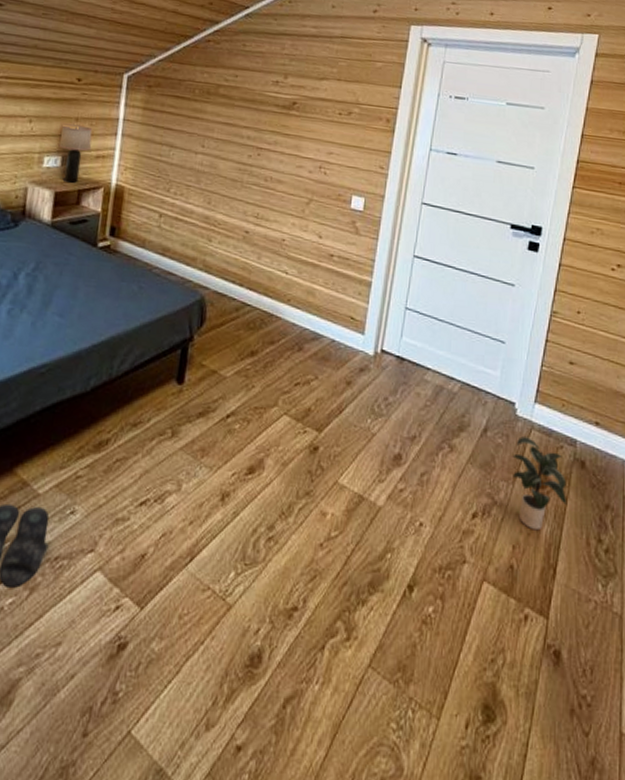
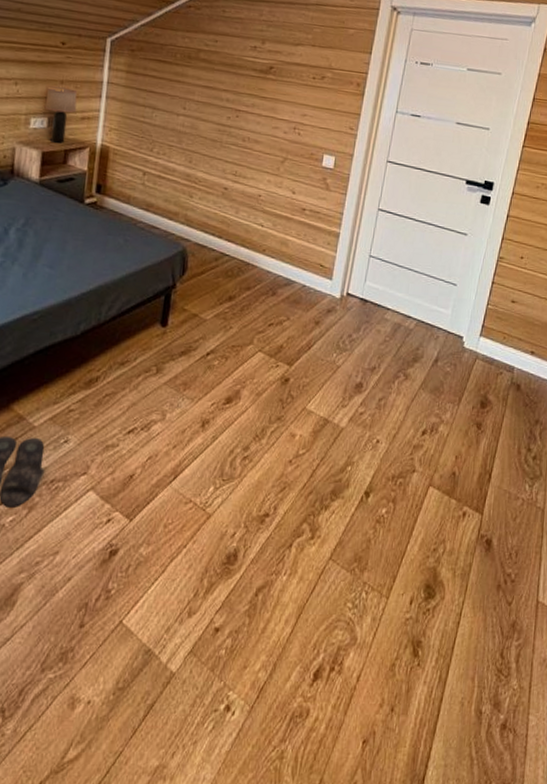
potted plant: present [512,436,568,531] -> none [458,365,504,443]

